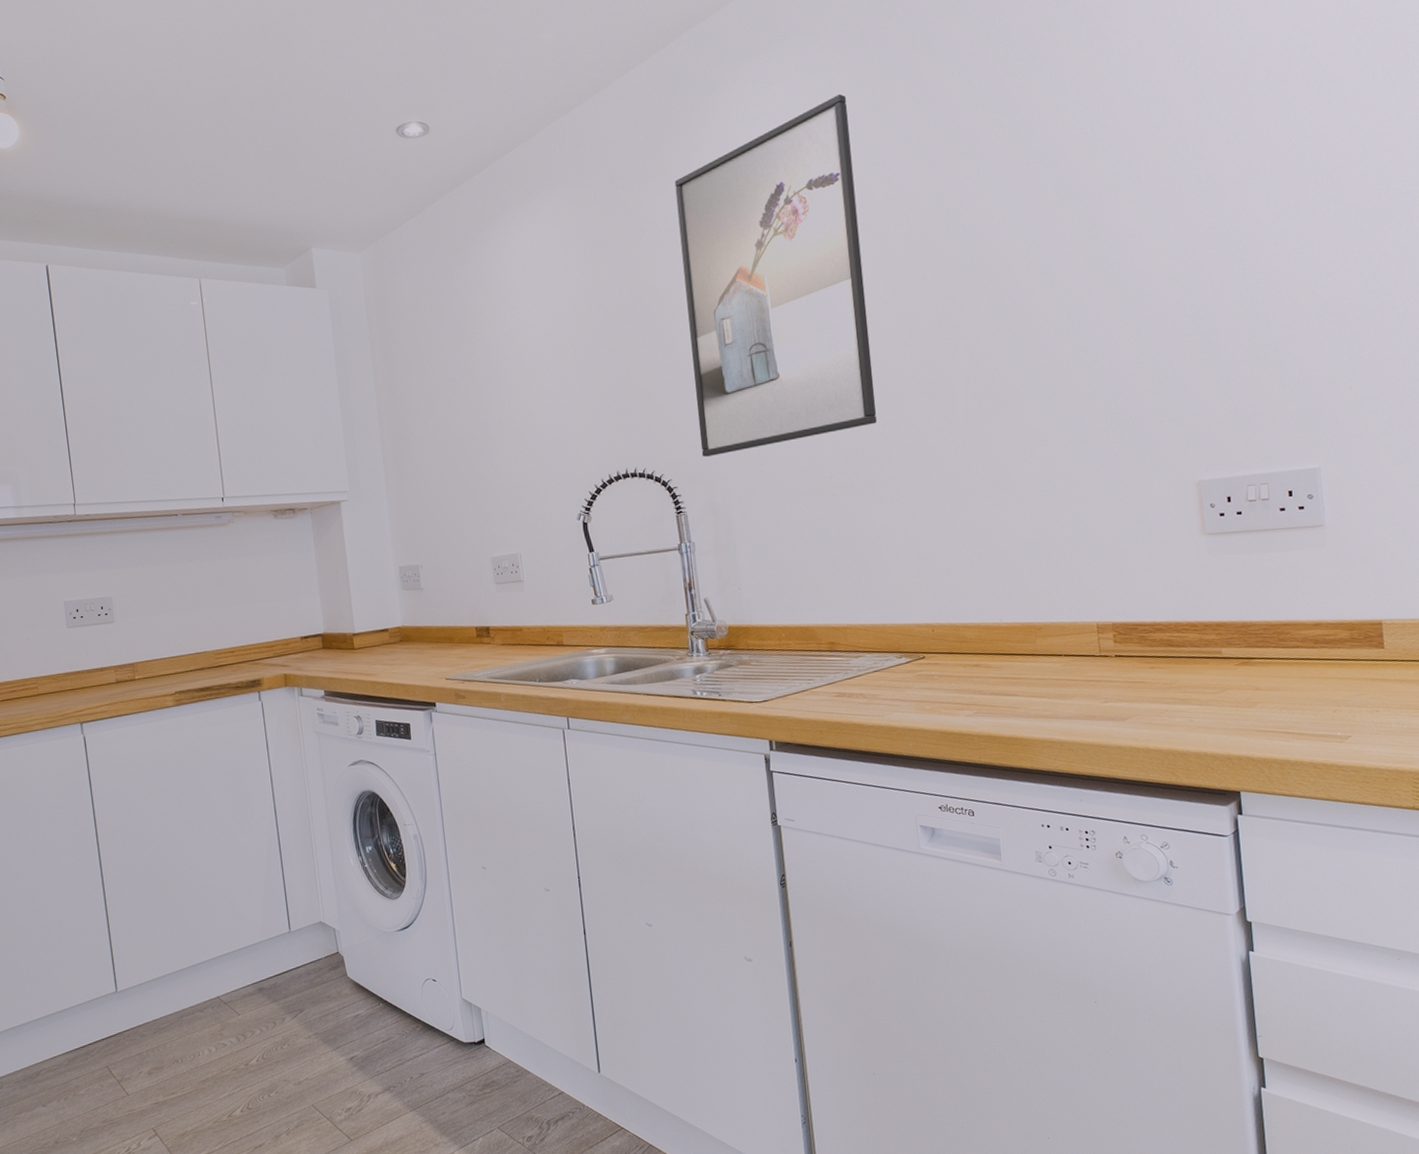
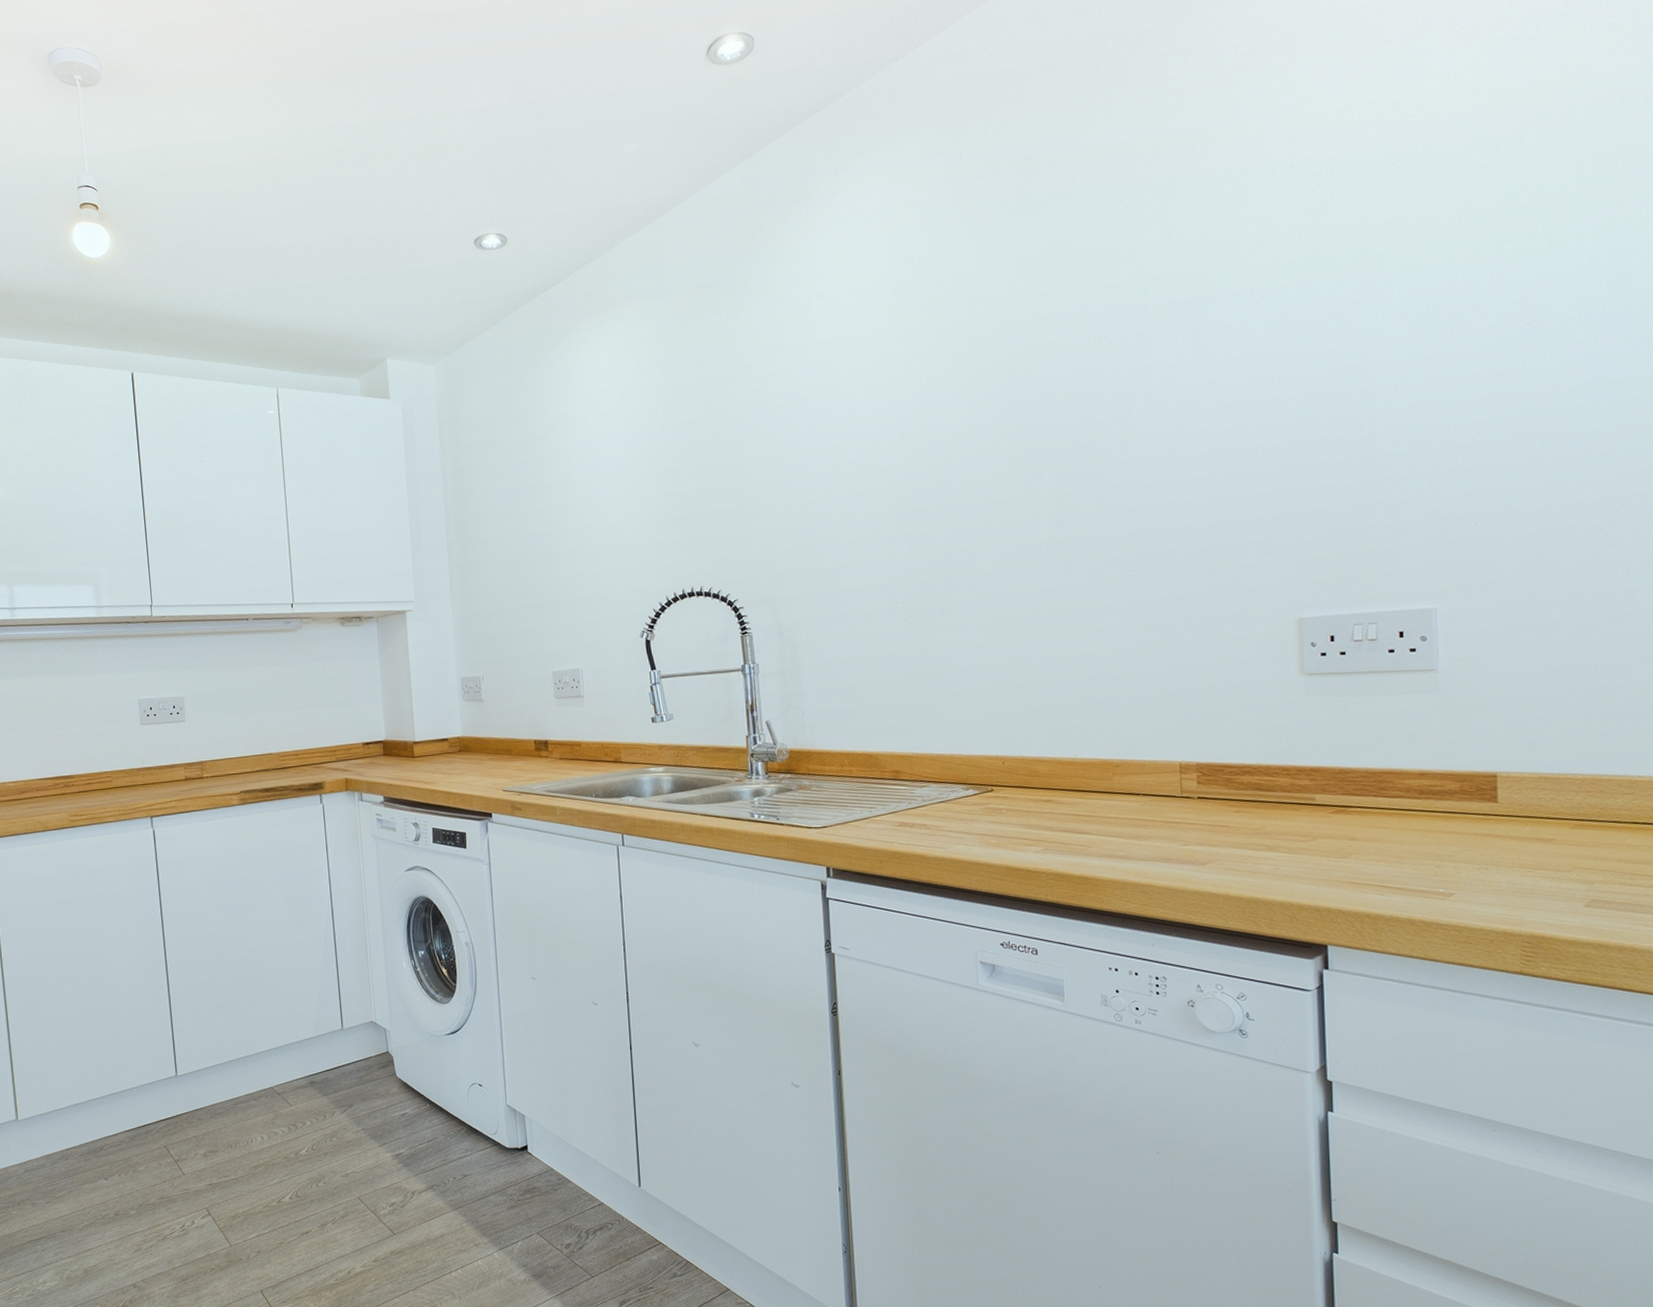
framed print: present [674,93,878,457] -> none [754,206,955,578]

